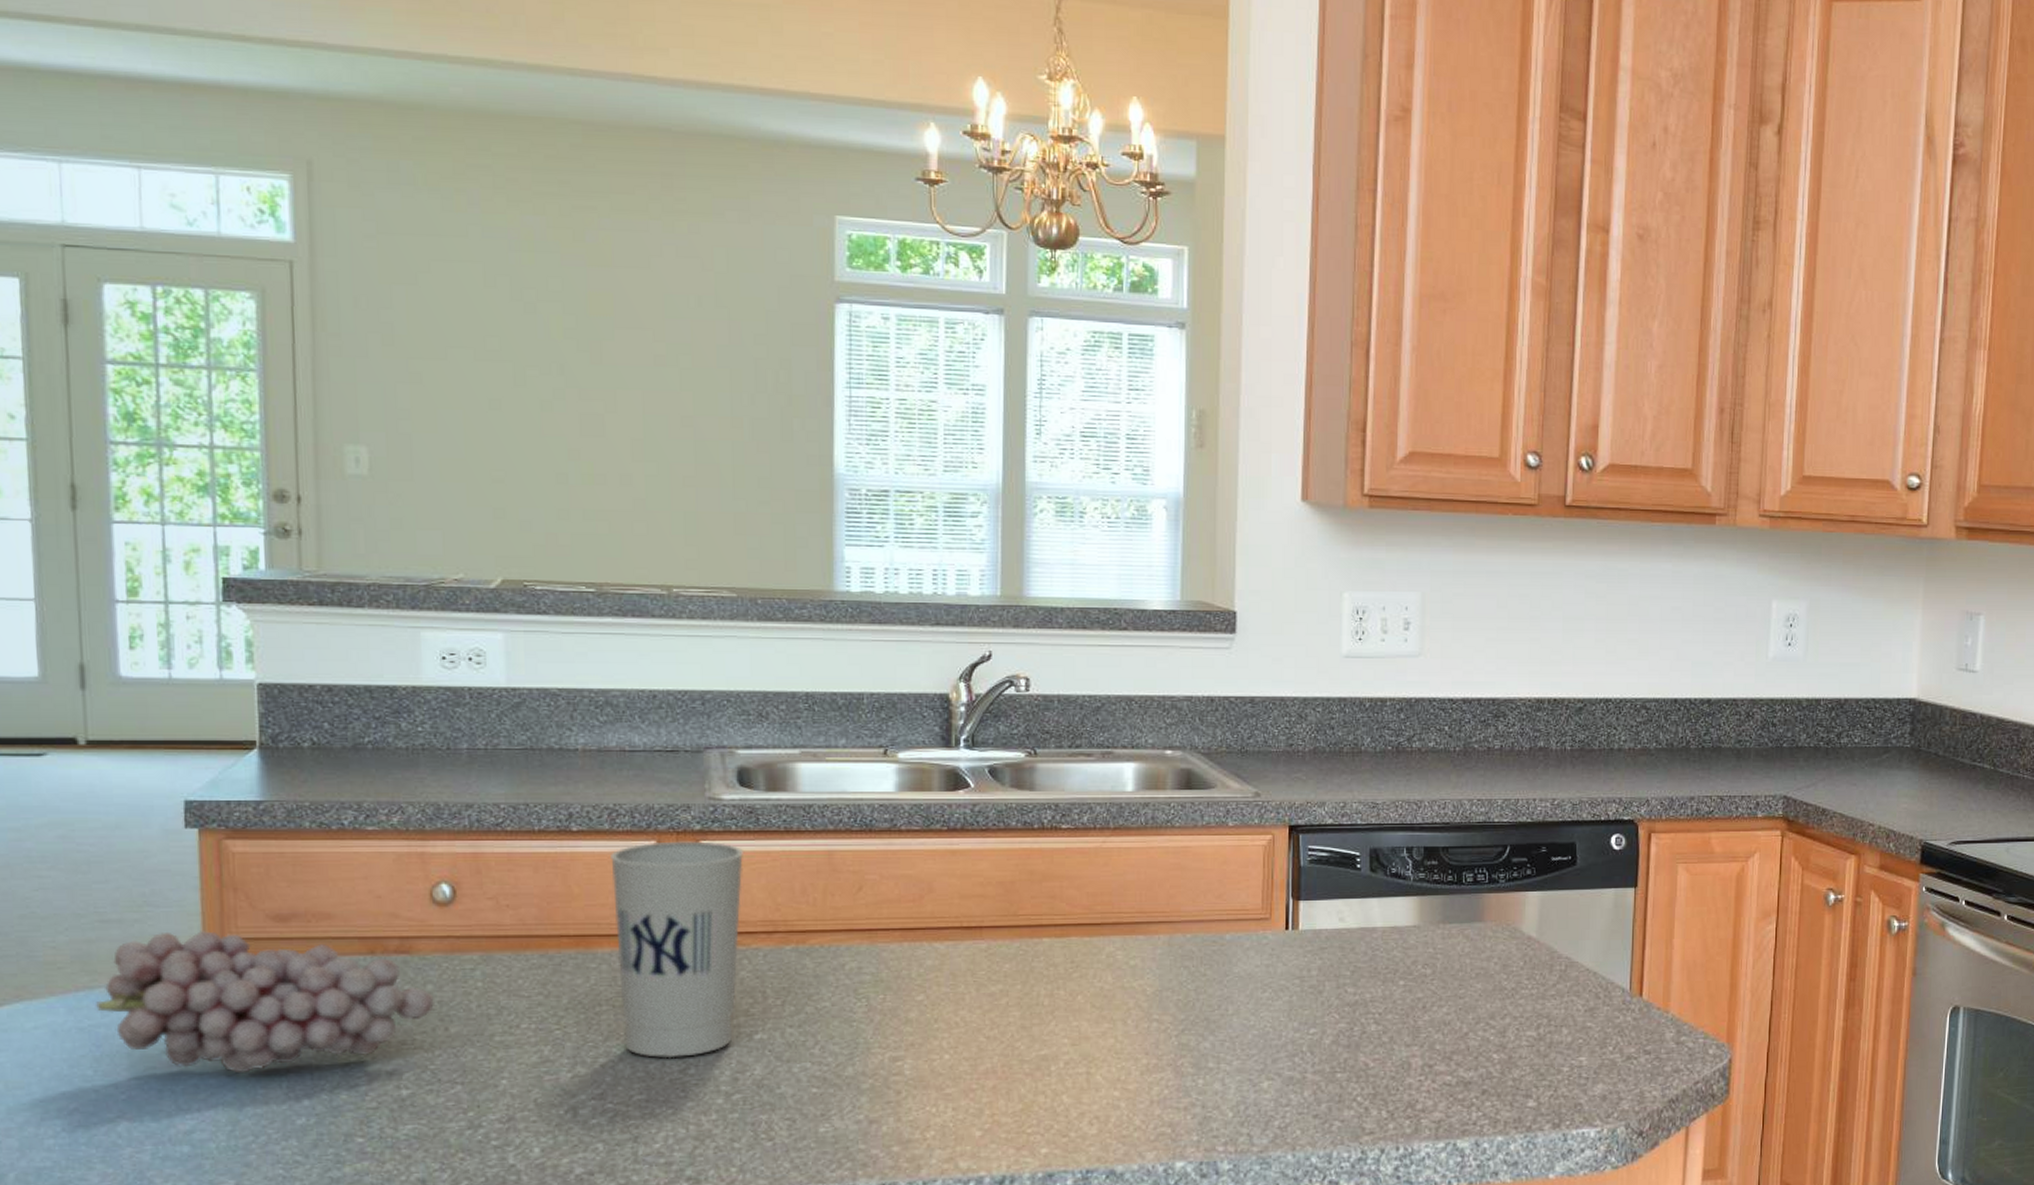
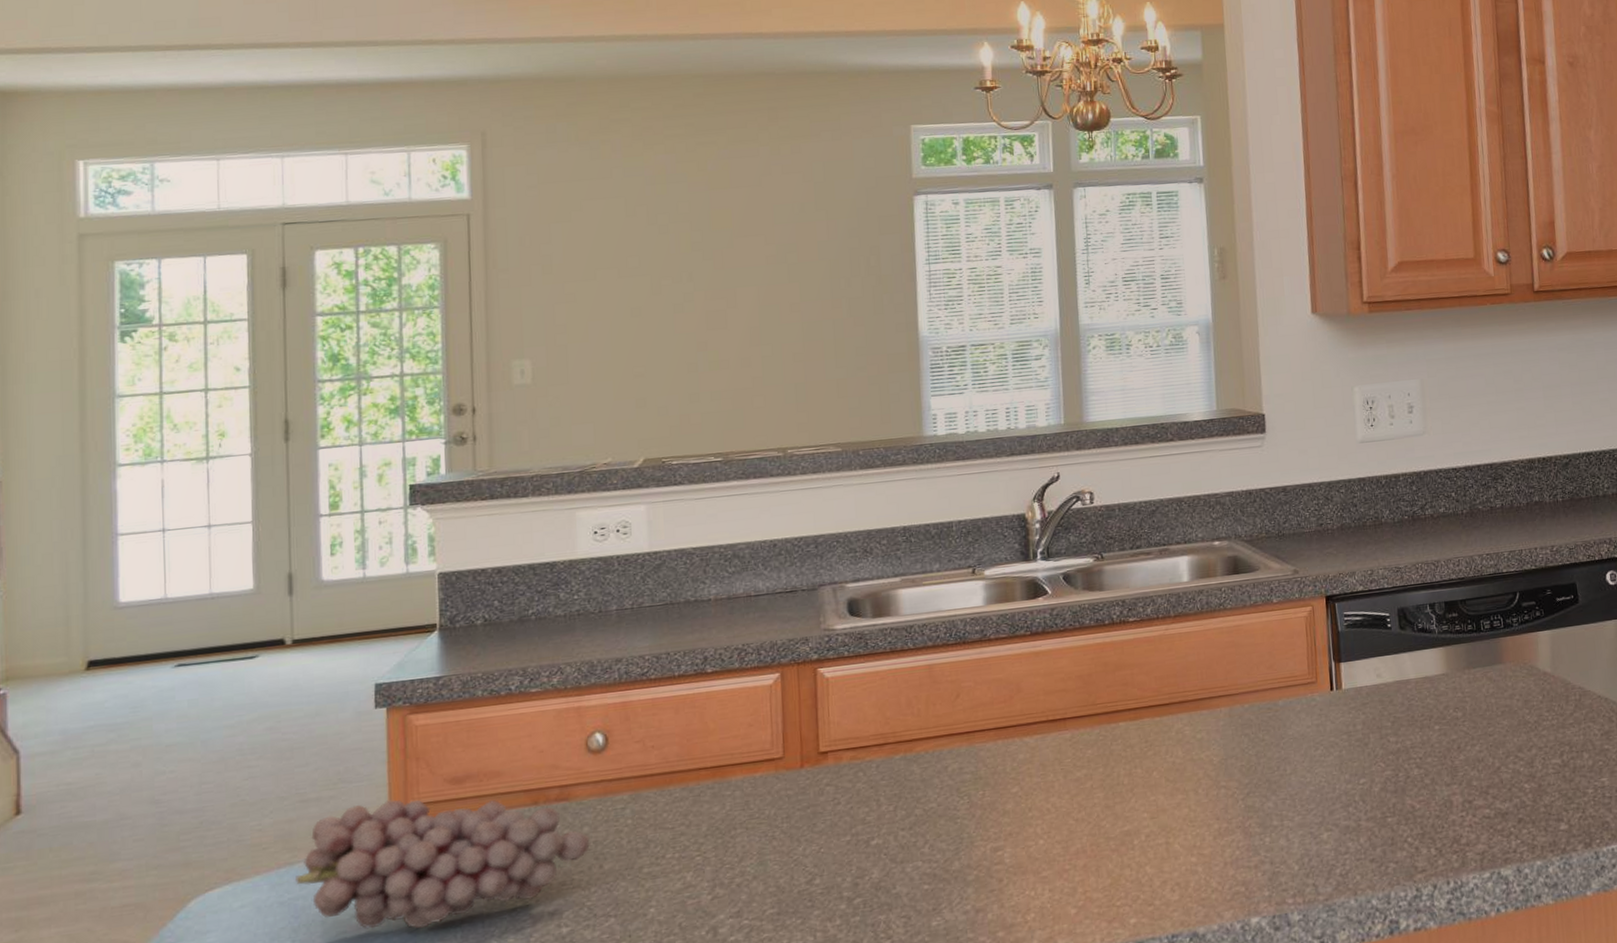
cup: present [610,841,743,1059] -> none [741,668,856,872]

